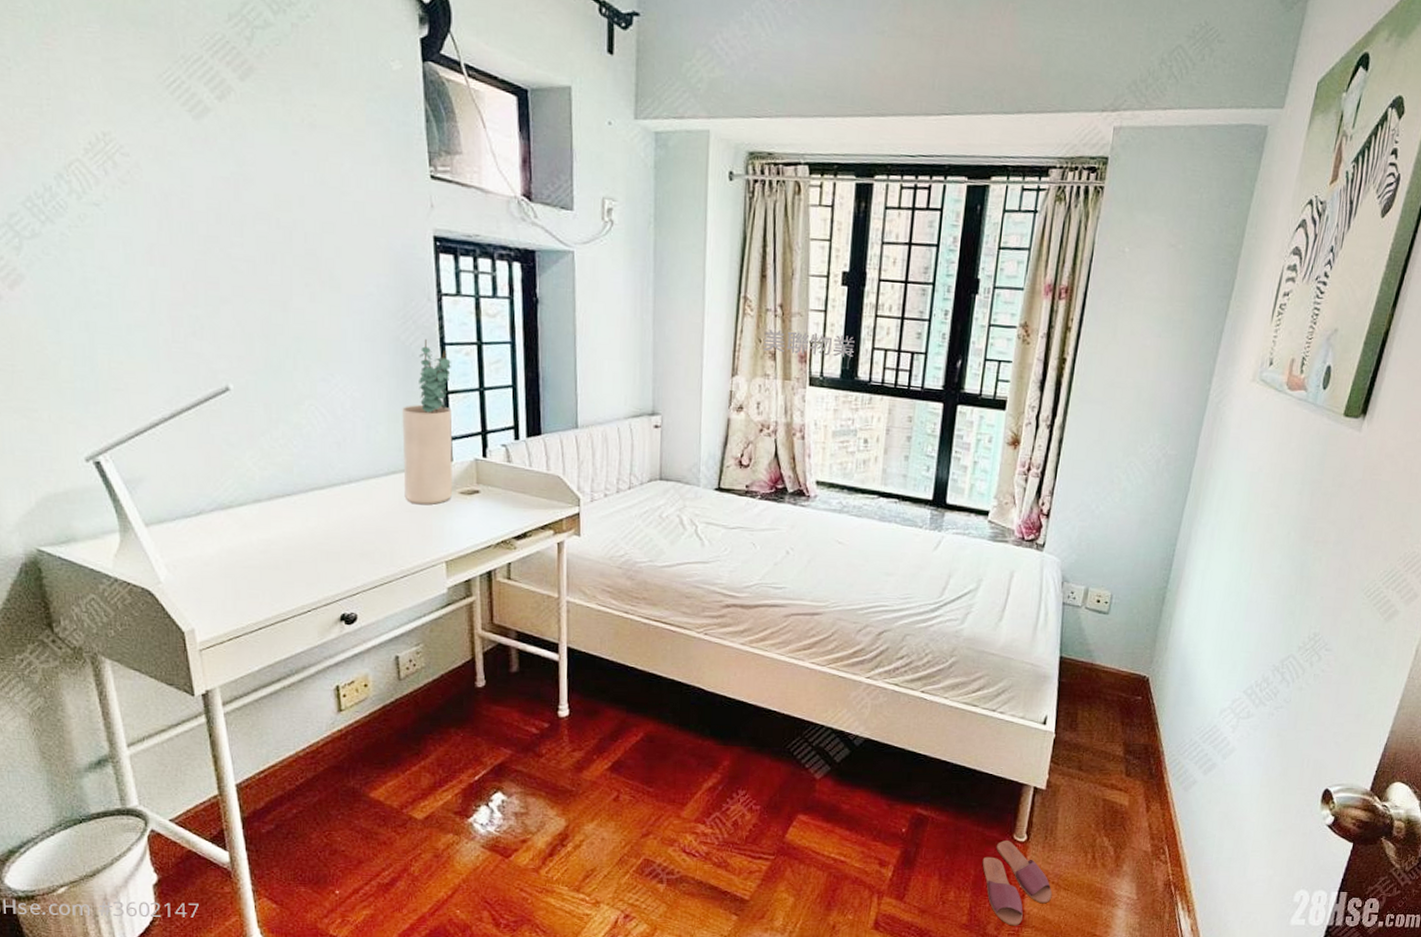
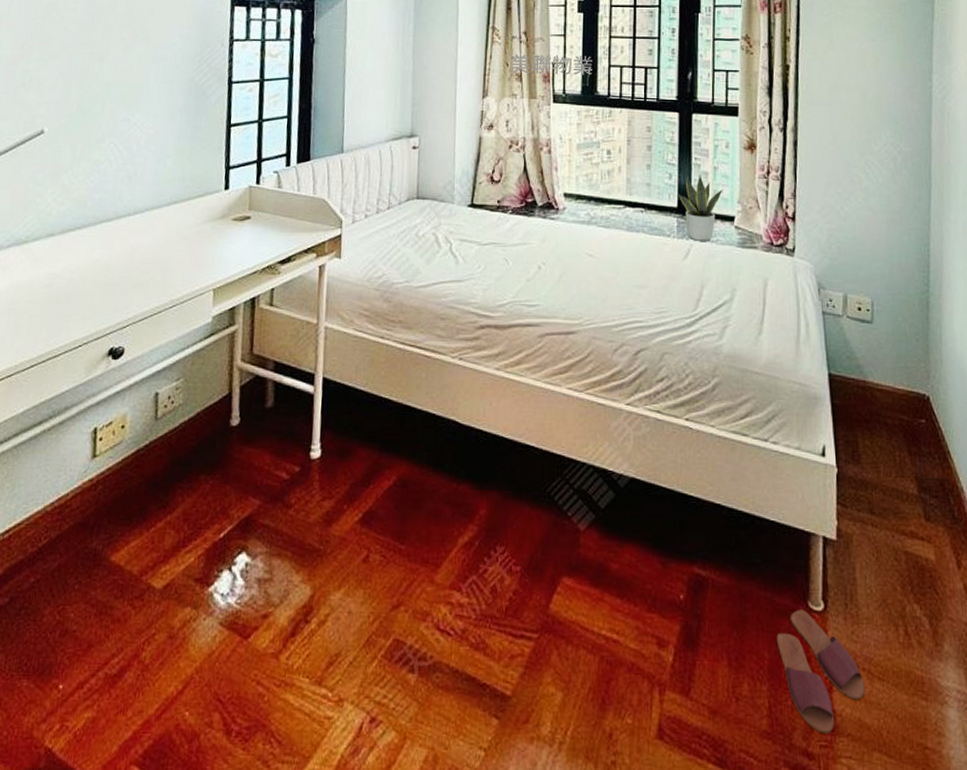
vase: present [402,339,453,505] -> none [182,79,236,233]
potted plant: none [935,468,981,534] -> present [679,175,723,241]

